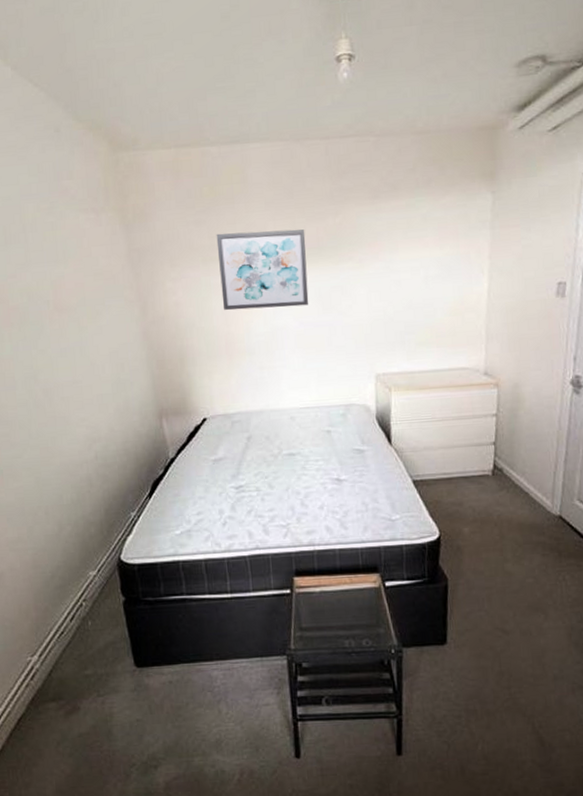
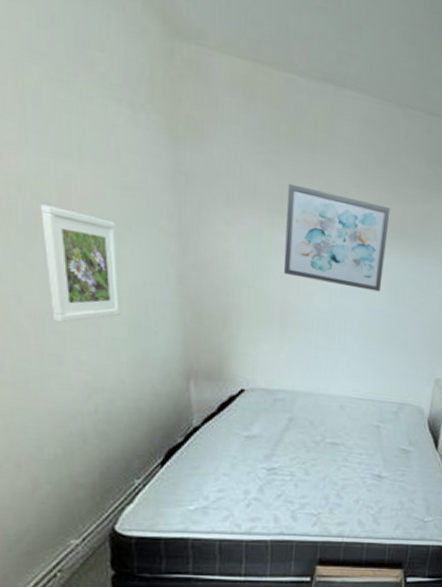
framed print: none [43,302,106,391] -> present [40,204,122,323]

